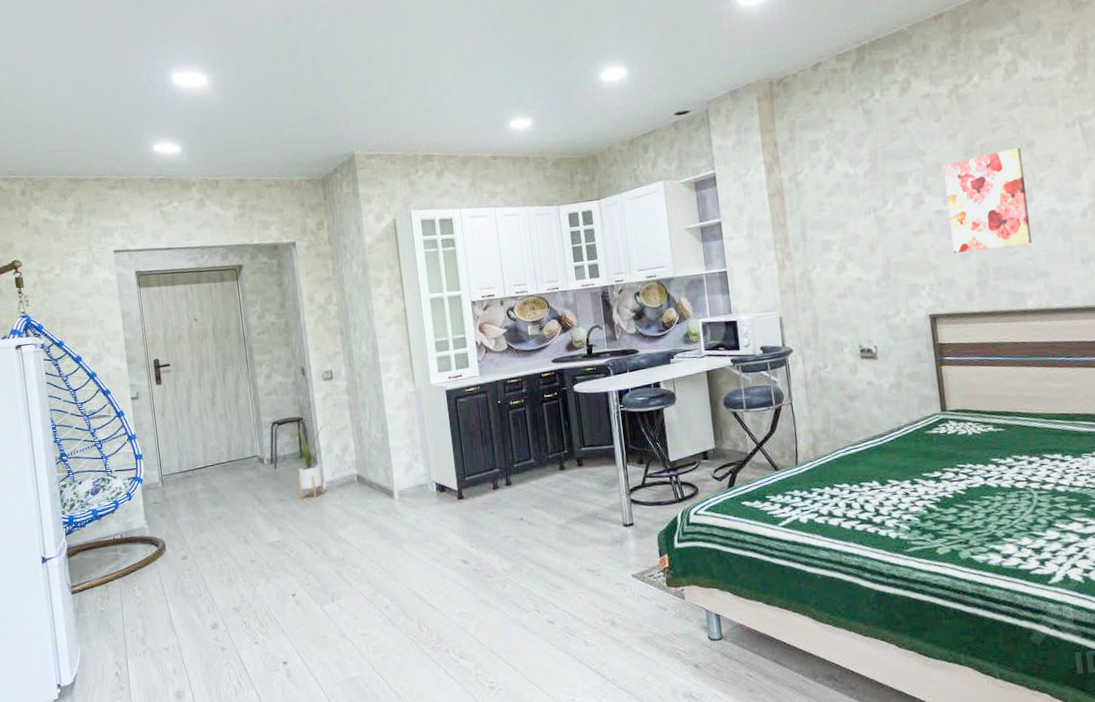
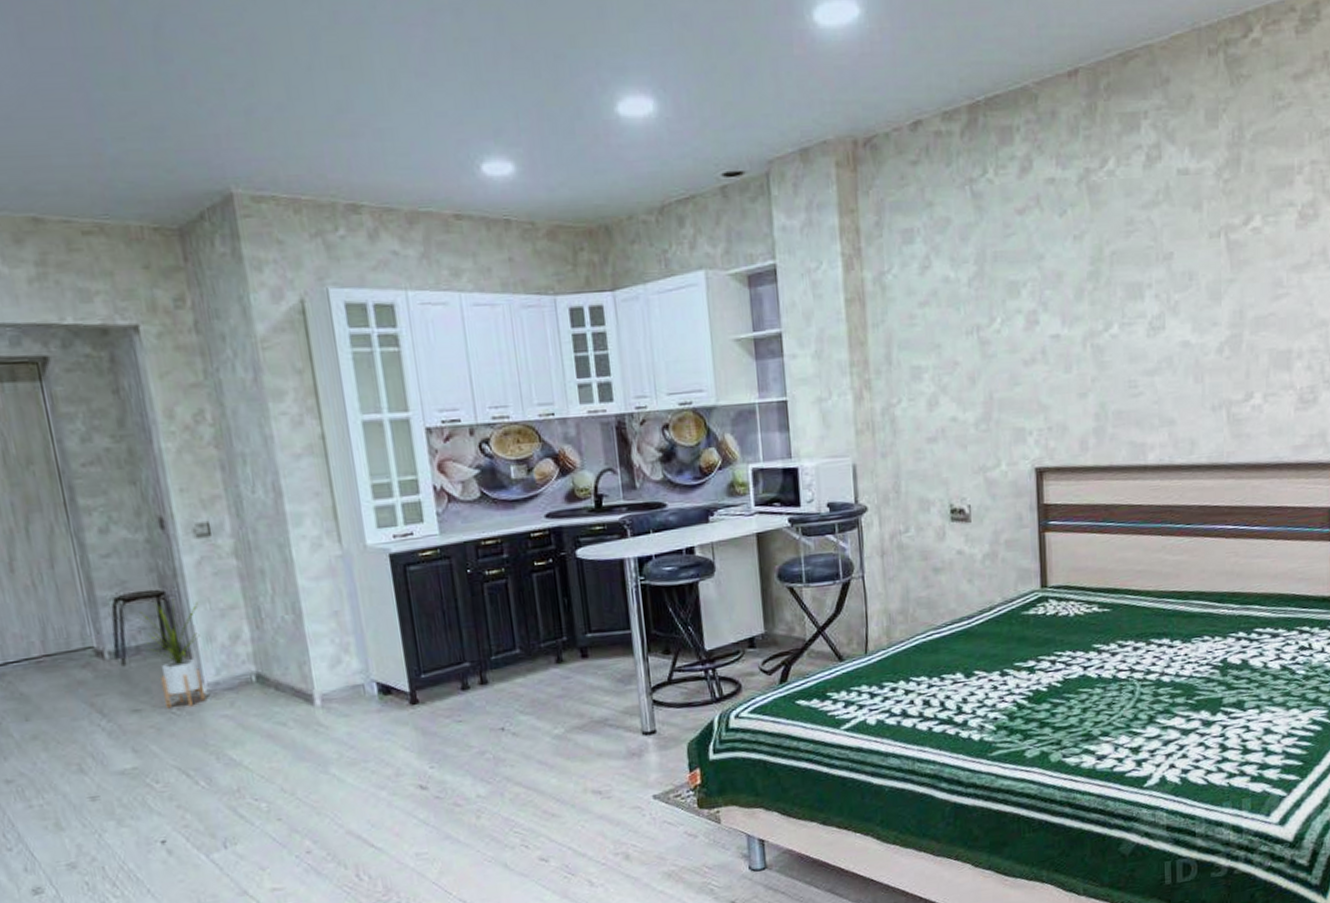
wall art: present [943,147,1033,254] -> none [1065,259,1160,392]

